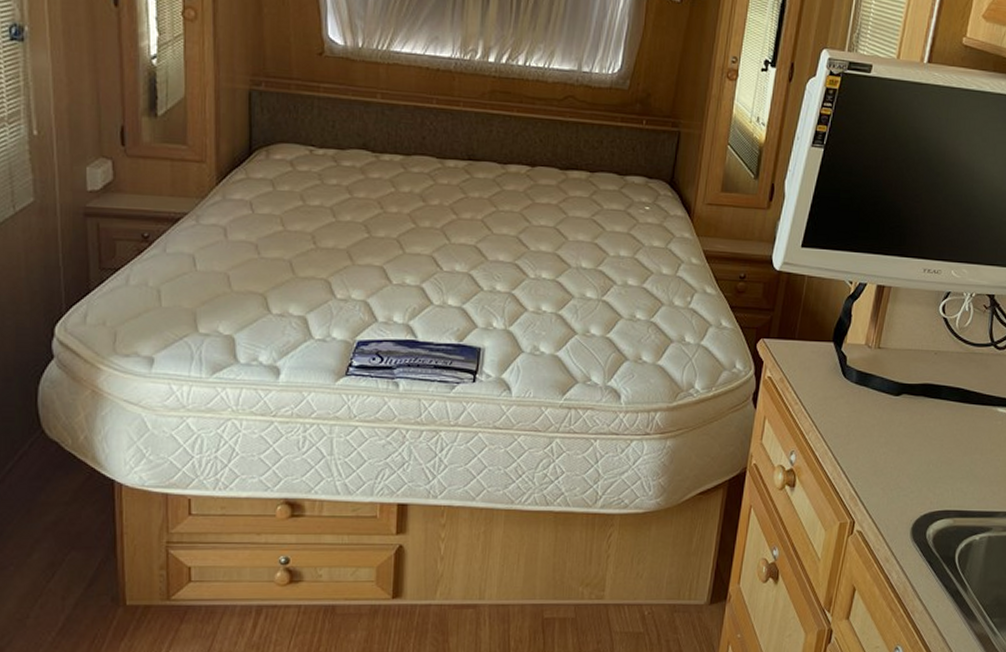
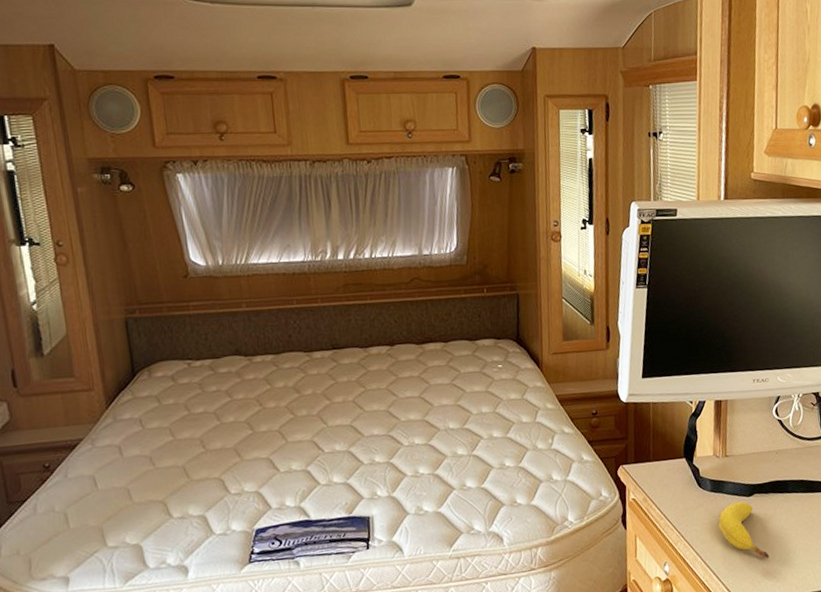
fruit: none [858,399,908,467] -> present [718,501,770,559]

